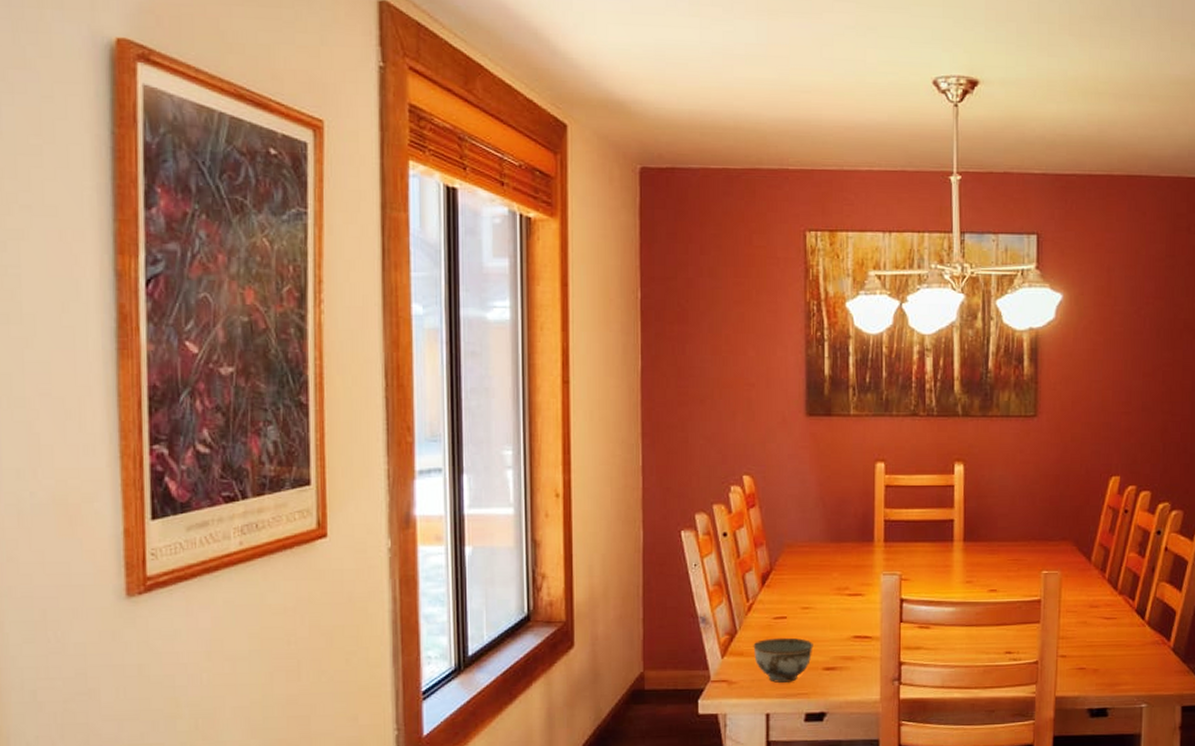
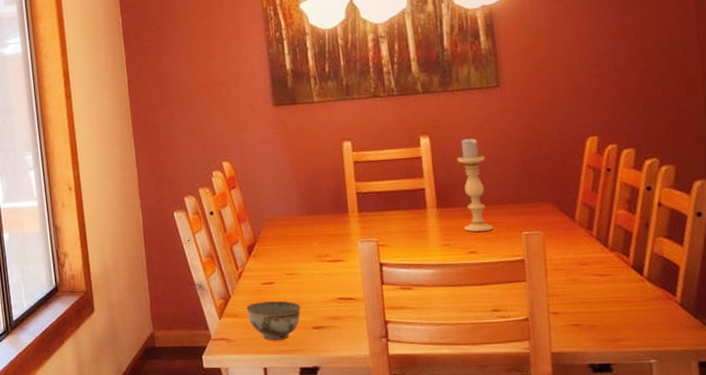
candle holder: none [988,468,1015,569] -> present [457,137,493,232]

